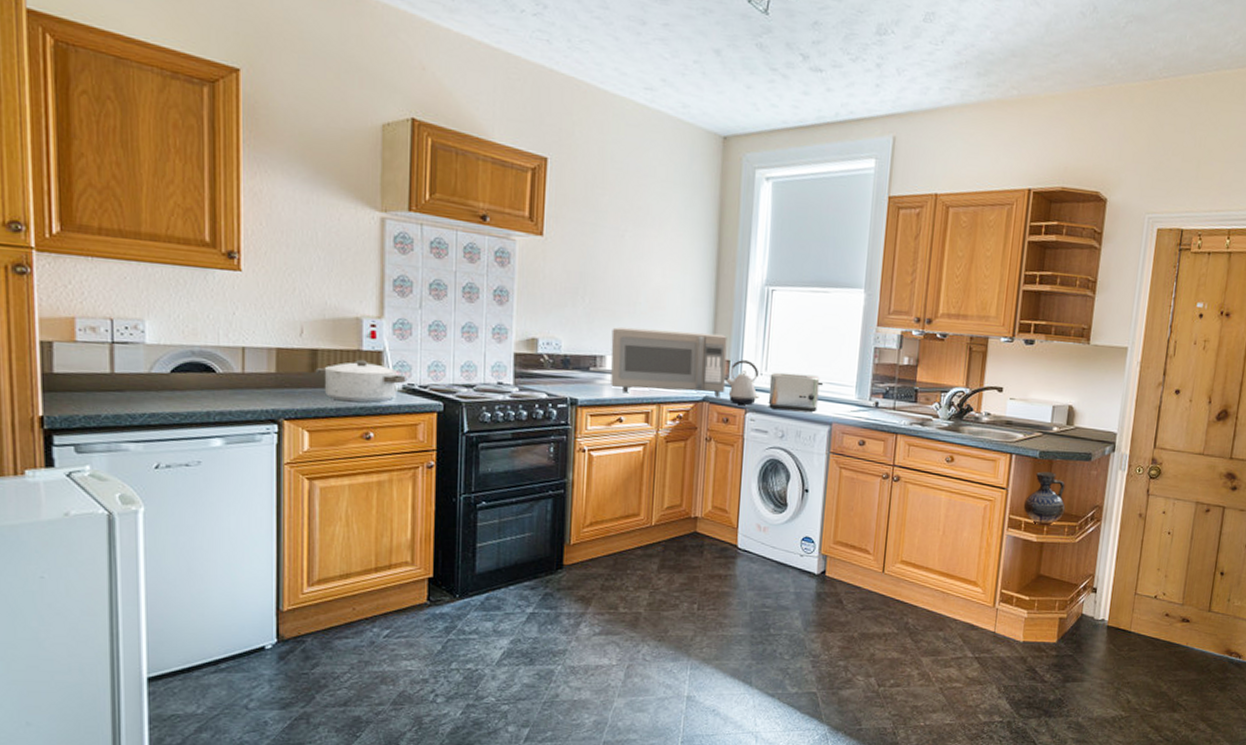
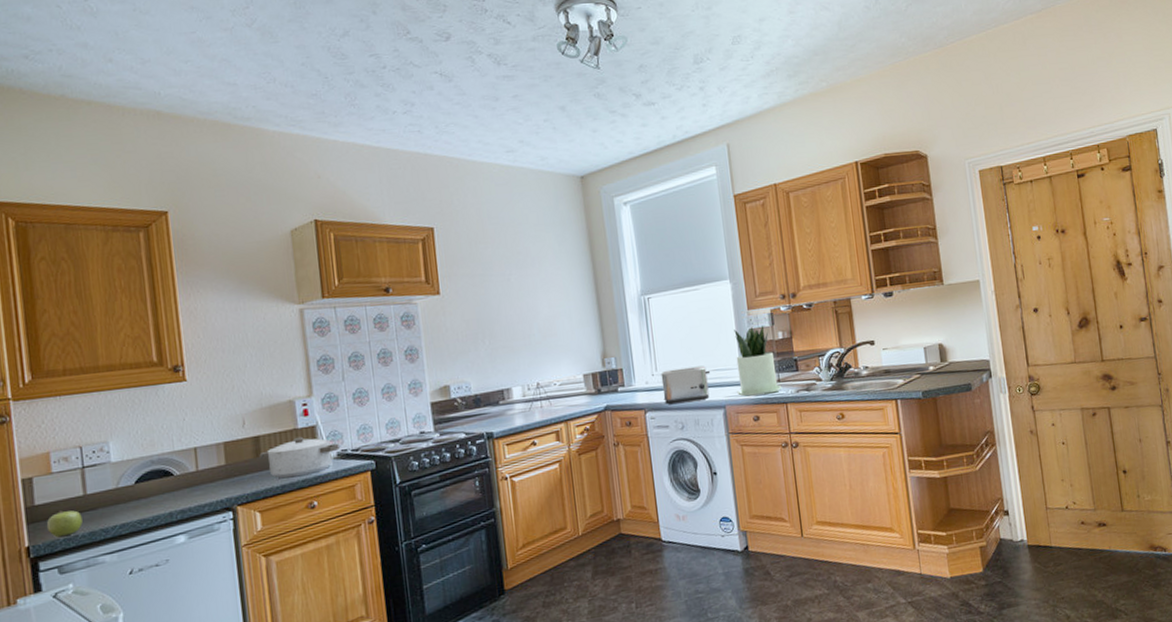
fruit: none [65,385,107,414] -> present [46,510,83,538]
microwave: present [610,326,727,397] -> none [513,346,624,417]
kettle: present [724,360,760,405] -> none [621,365,655,407]
planter: none [847,344,896,421] -> present [734,325,782,397]
ceramic jug: present [1023,471,1066,526] -> none [918,408,960,461]

